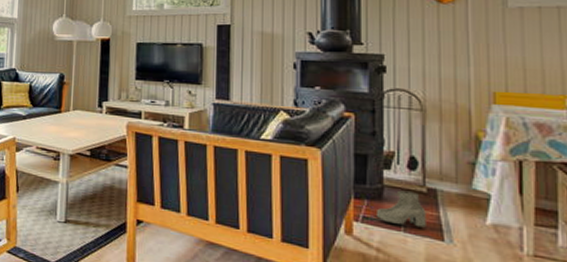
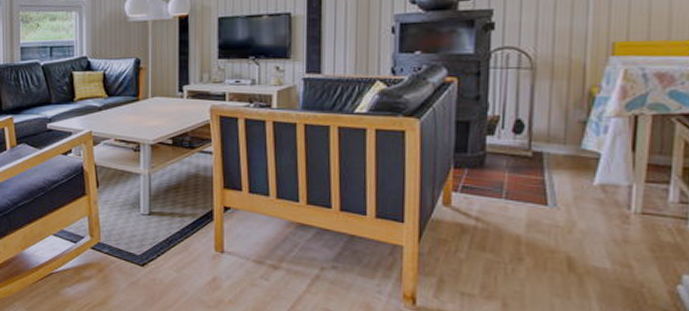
boots: present [377,190,426,228] -> none [477,156,530,193]

